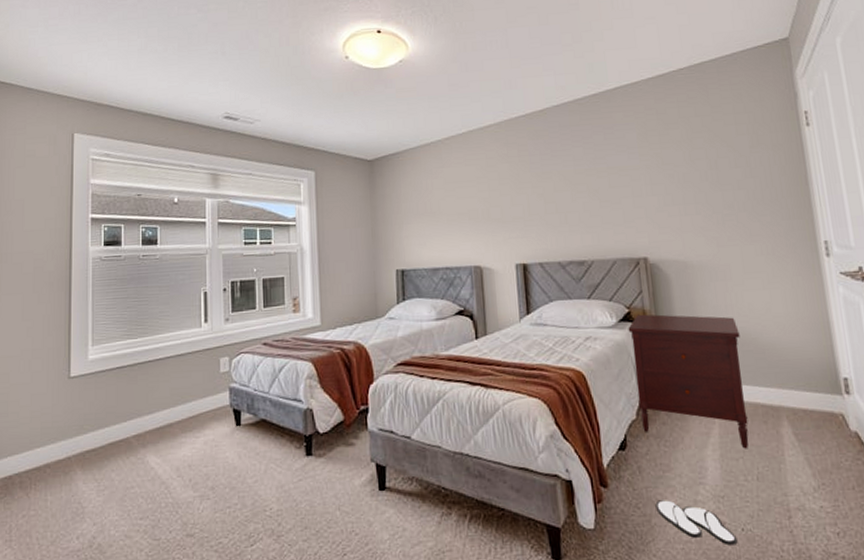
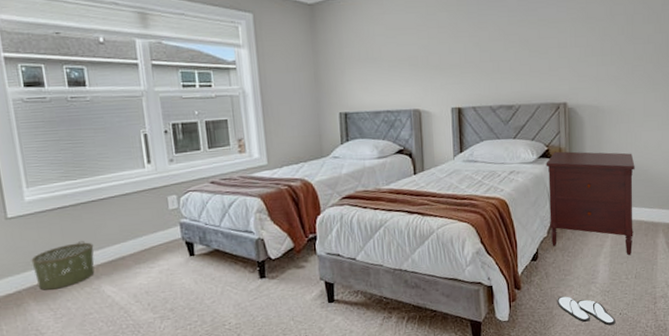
basket: none [85,404,144,458] -> present [31,241,95,290]

